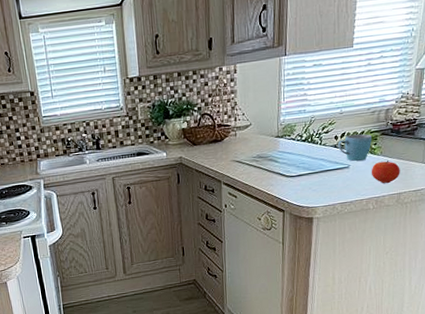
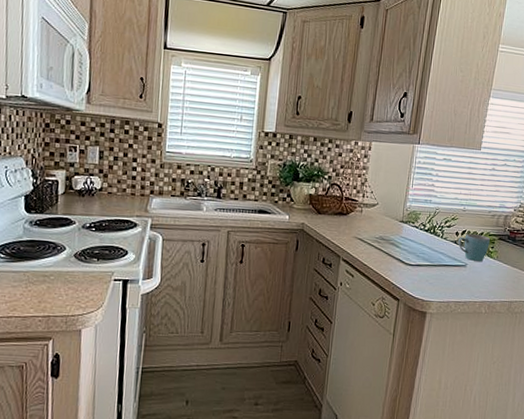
apple: present [371,160,400,184] -> none [486,265,513,290]

